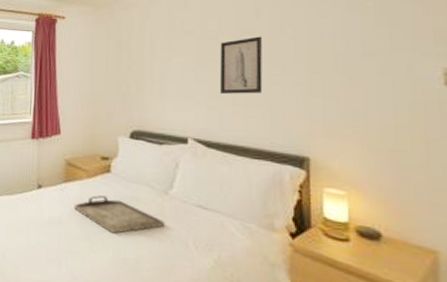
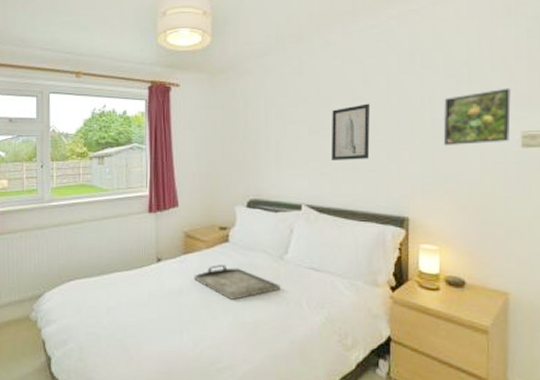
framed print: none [347,21,429,82] -> present [443,88,511,146]

